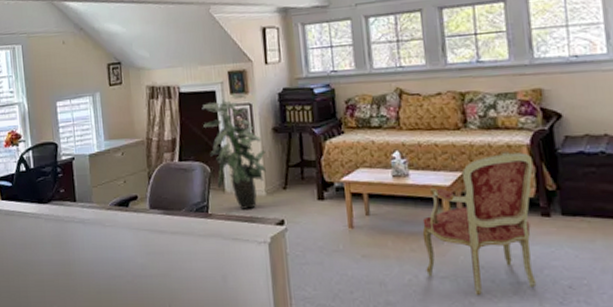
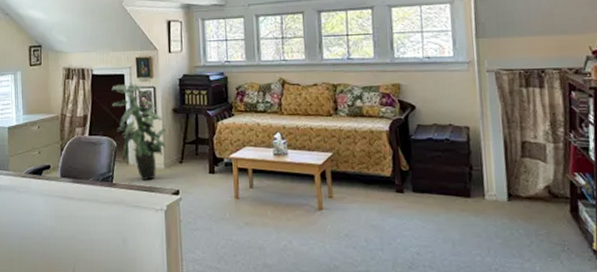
armchair: present [422,150,537,296] -> none [297,135,391,261]

